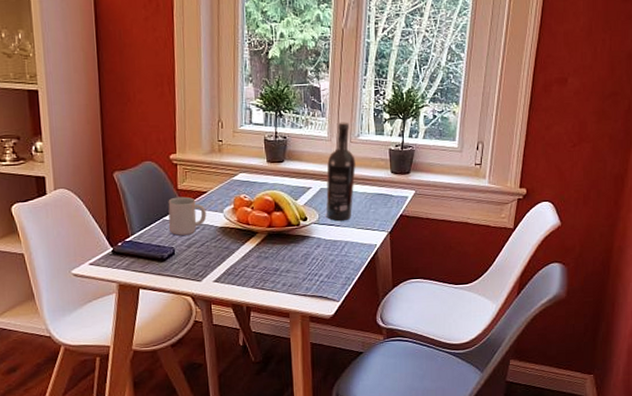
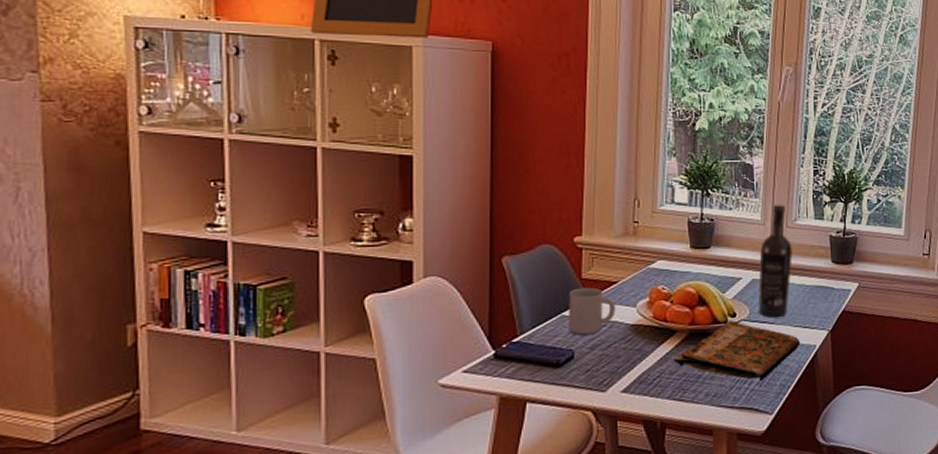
book: none [255,224,363,274] -> present [673,320,801,380]

